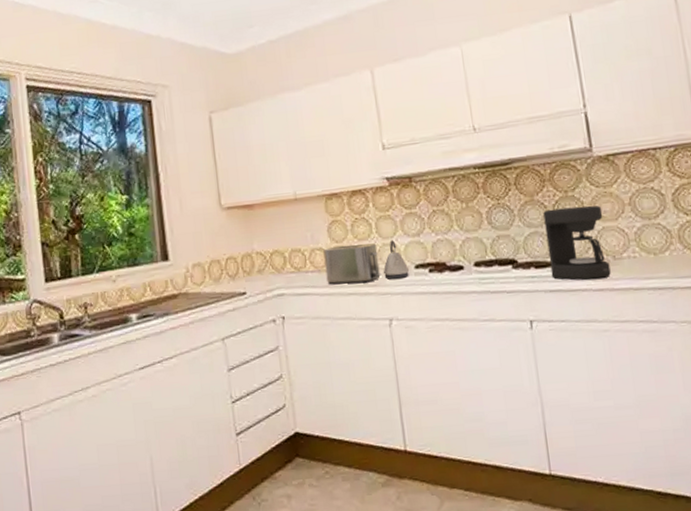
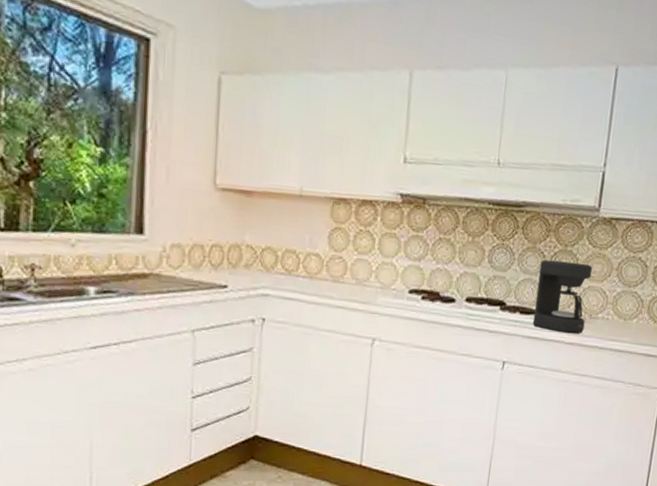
toaster: present [323,243,381,285] -> none [317,254,376,299]
kettle: present [383,240,409,281] -> none [377,260,402,302]

